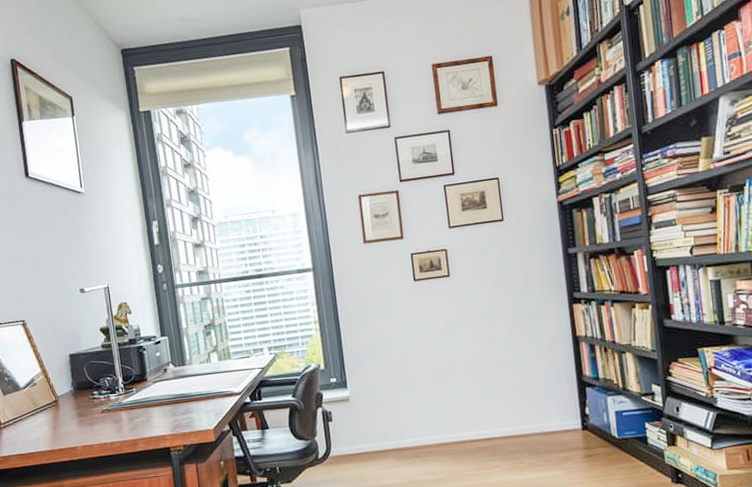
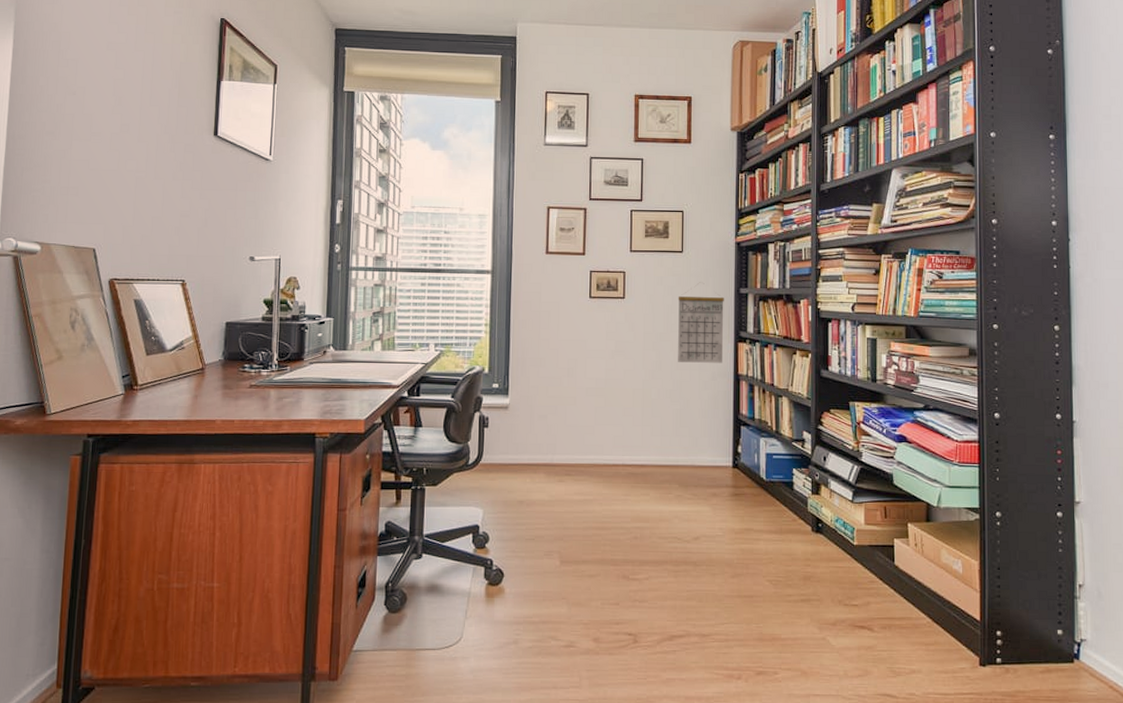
calendar: none [504,248,559,333] -> present [678,282,724,363]

